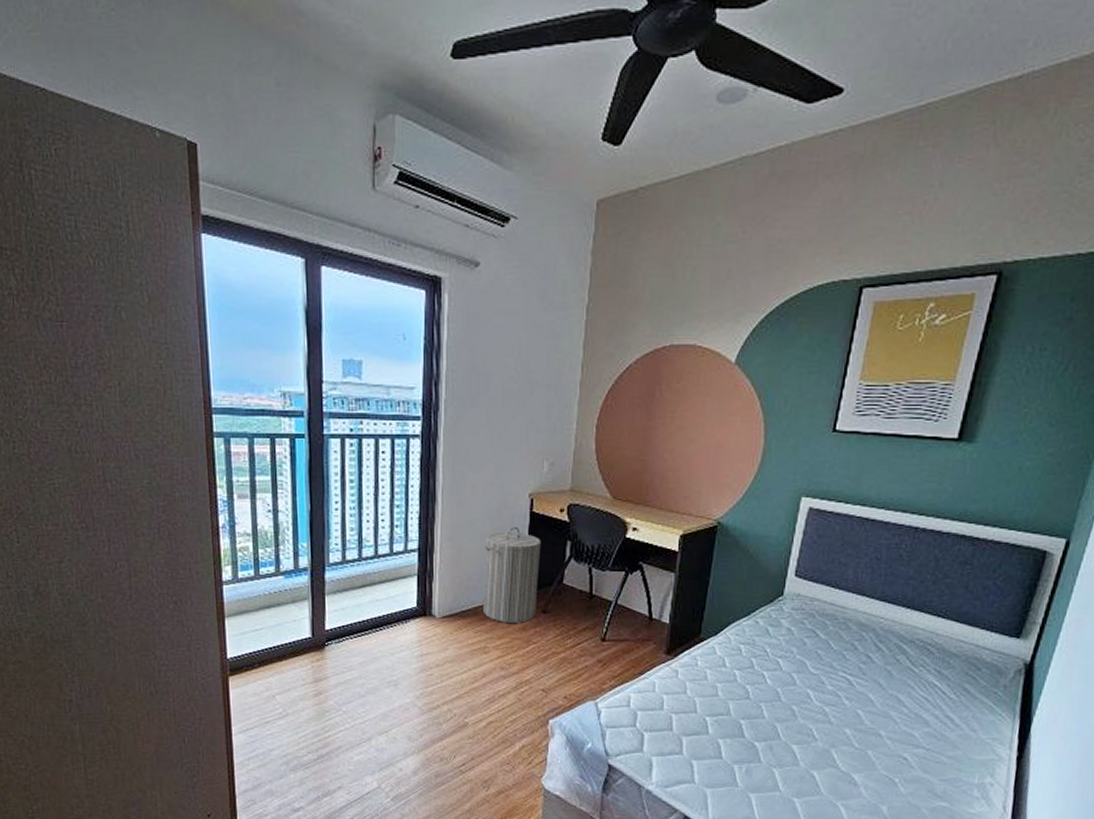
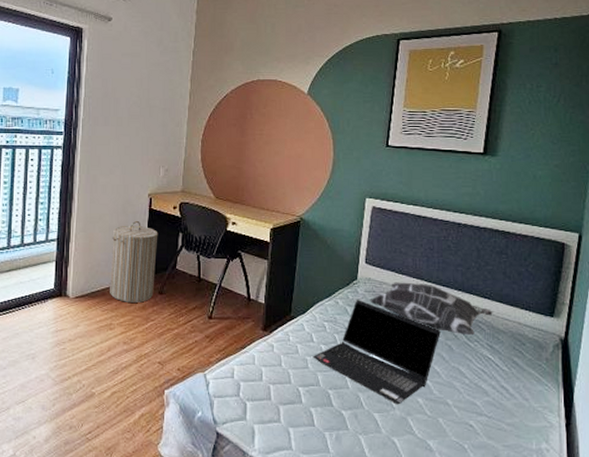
laptop computer: none [724,619,880,736] -> present [312,300,441,405]
decorative pillow: none [797,598,946,659] -> present [369,282,493,335]

